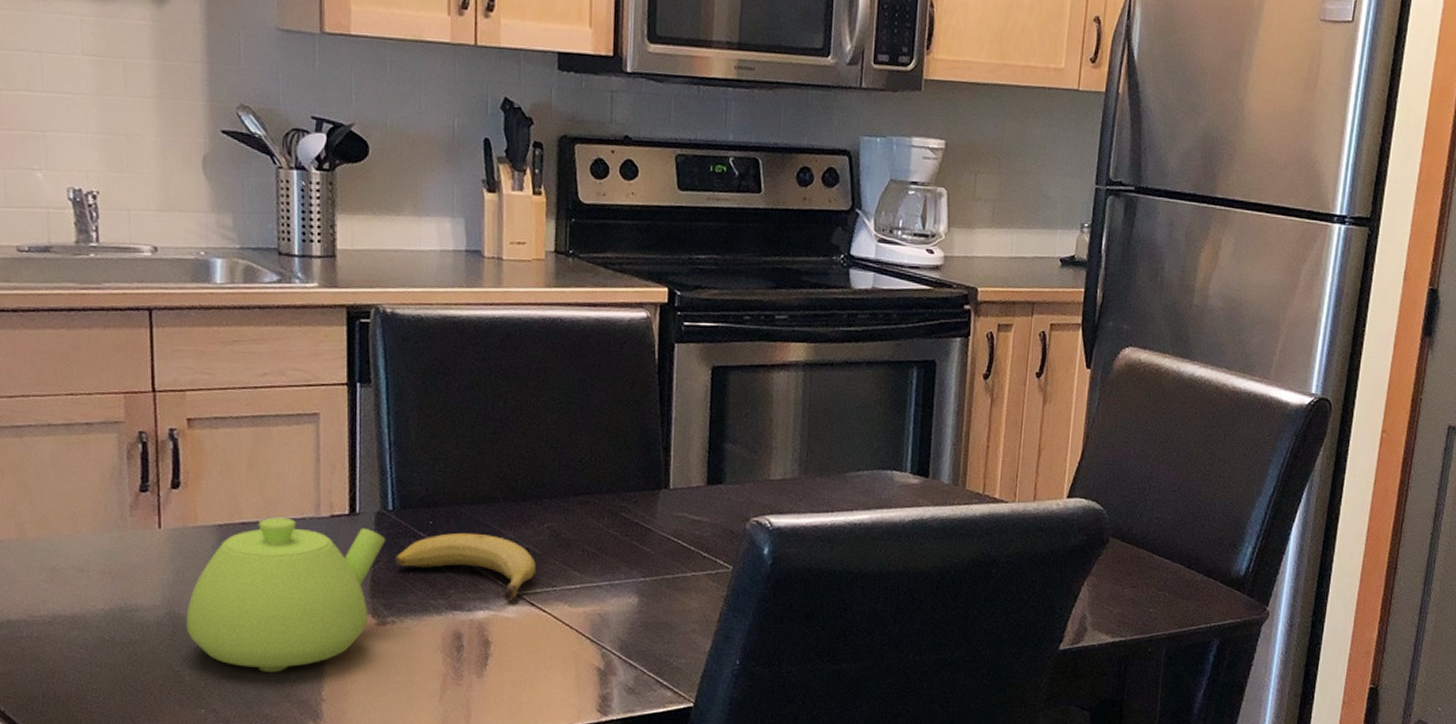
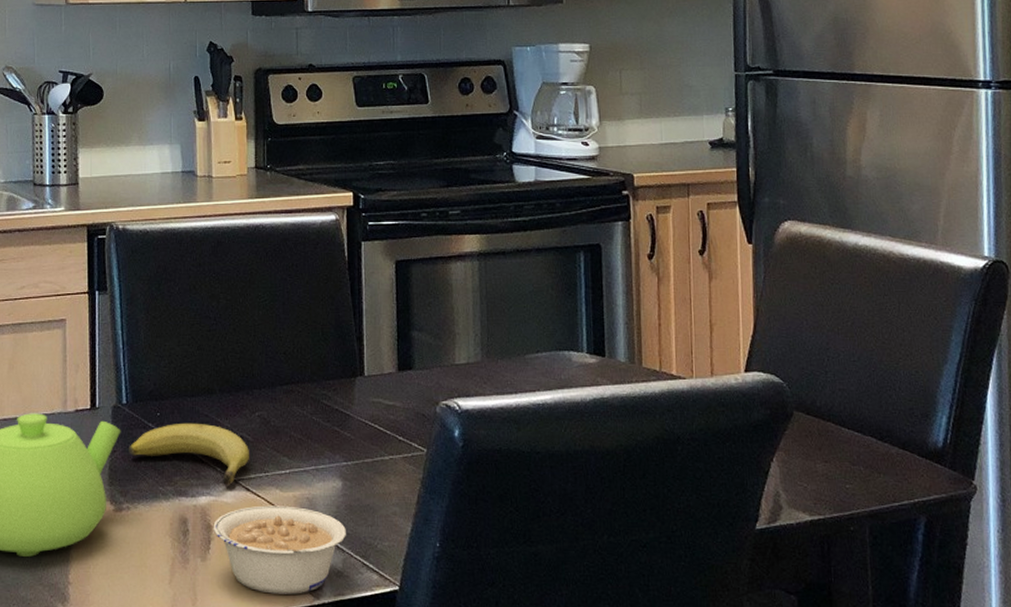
legume: none [491,621,640,711] -> present [213,505,346,594]

